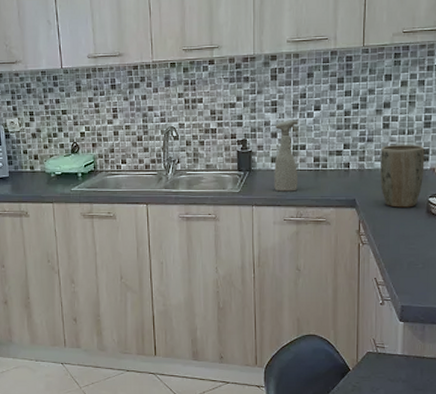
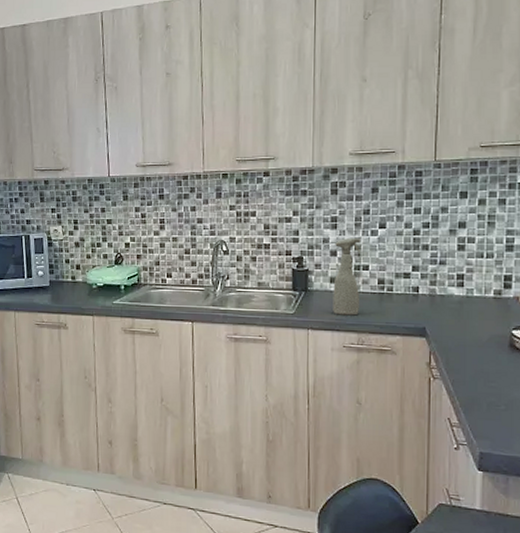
plant pot: present [379,144,425,208] -> none [453,268,507,340]

